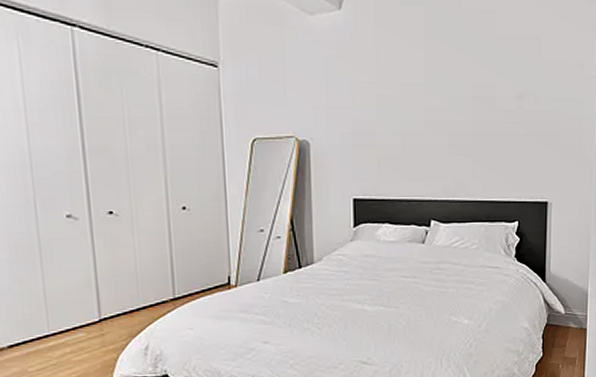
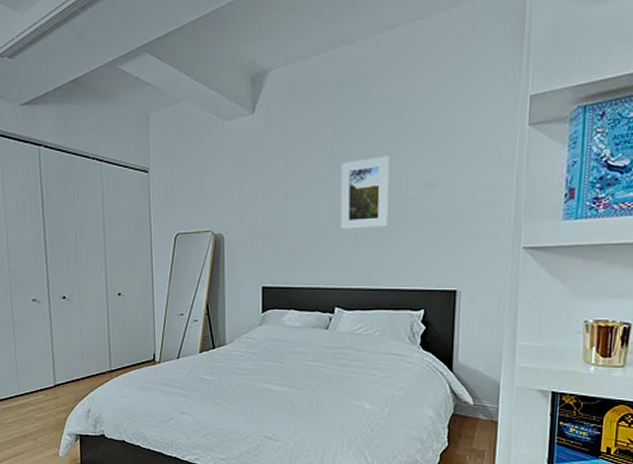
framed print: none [435,64,482,139] -> present [341,156,389,229]

